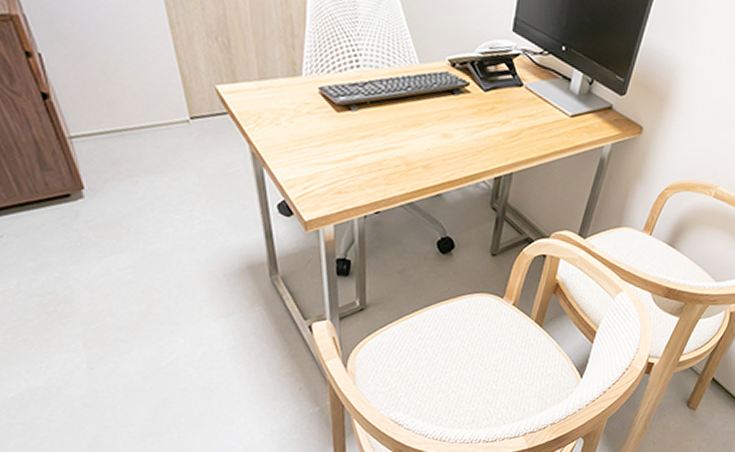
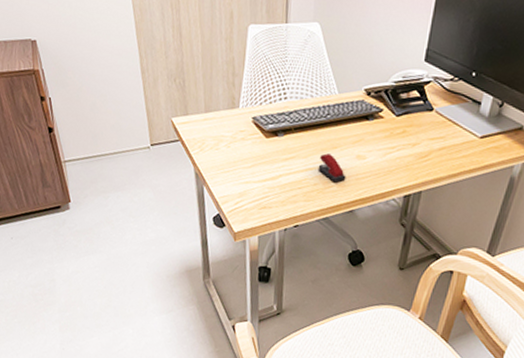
stapler: none [399,131,432,164] -> present [318,153,347,183]

